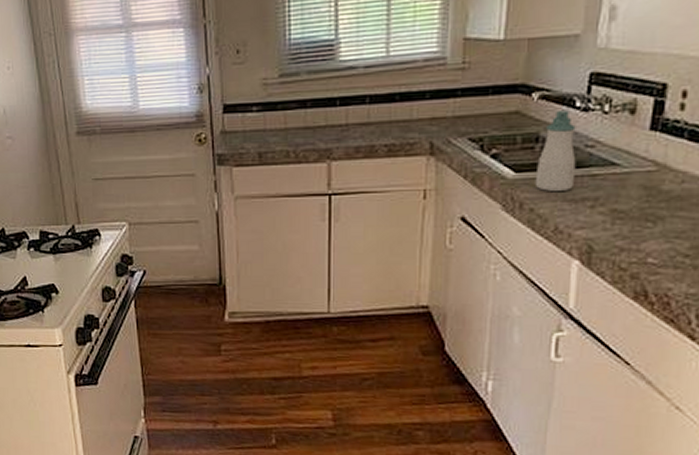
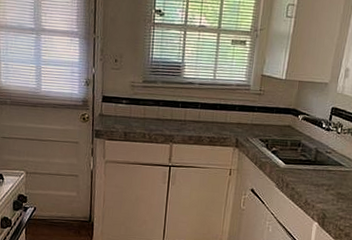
soap bottle: present [534,110,576,192] -> none [296,128,322,179]

